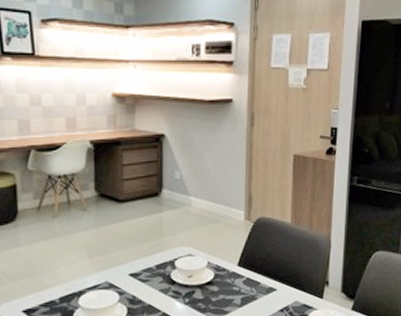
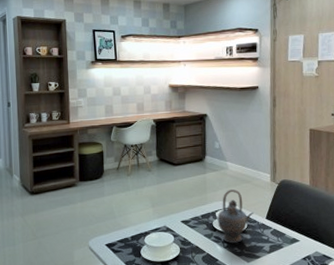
teapot: none [176,231,223,298] -> present [217,189,254,243]

